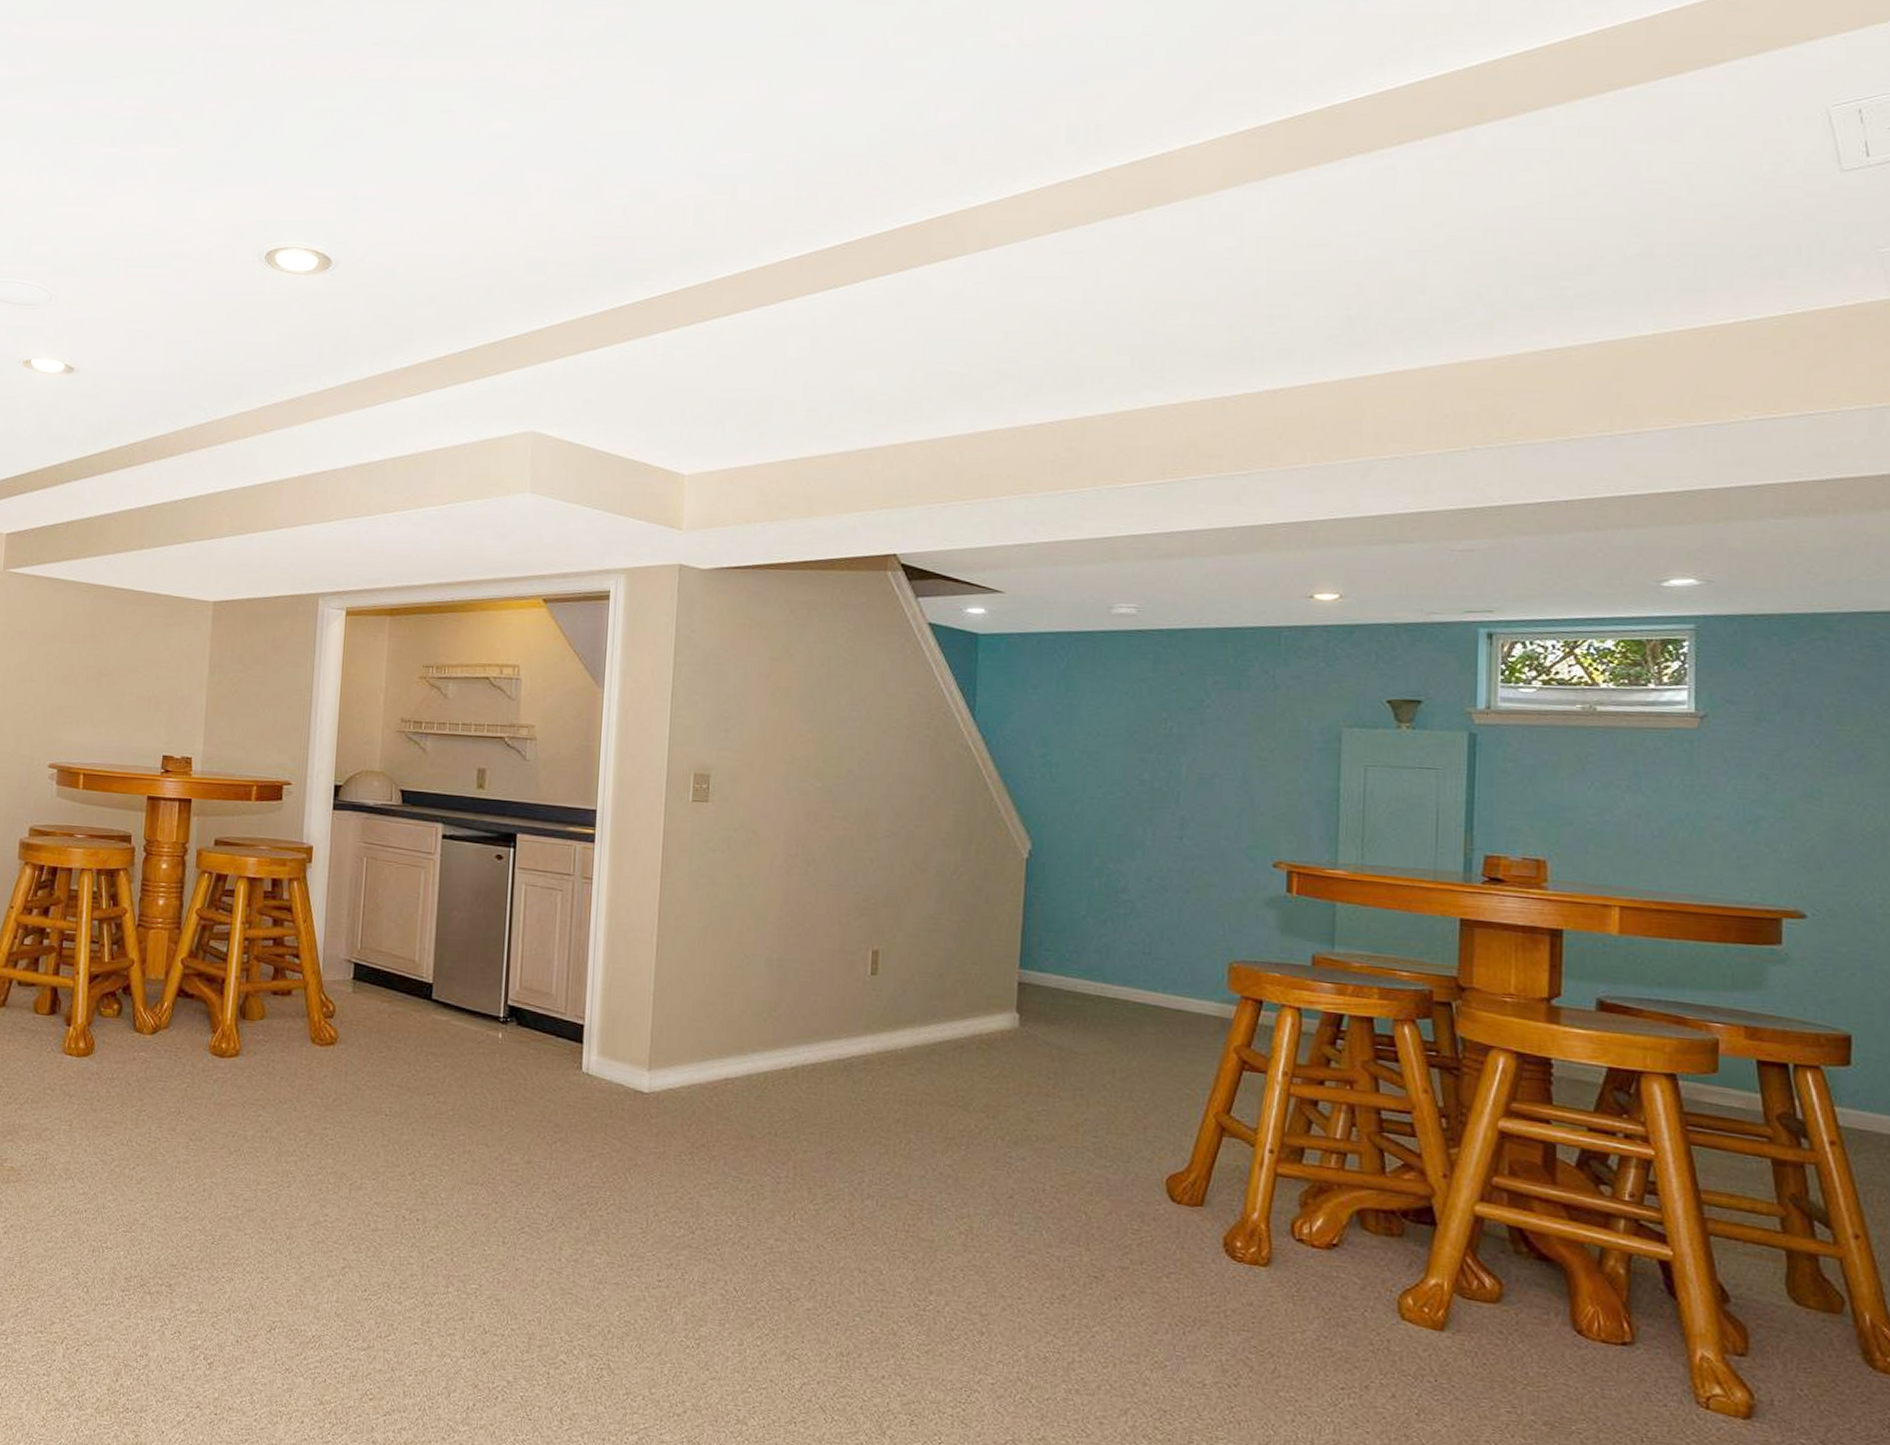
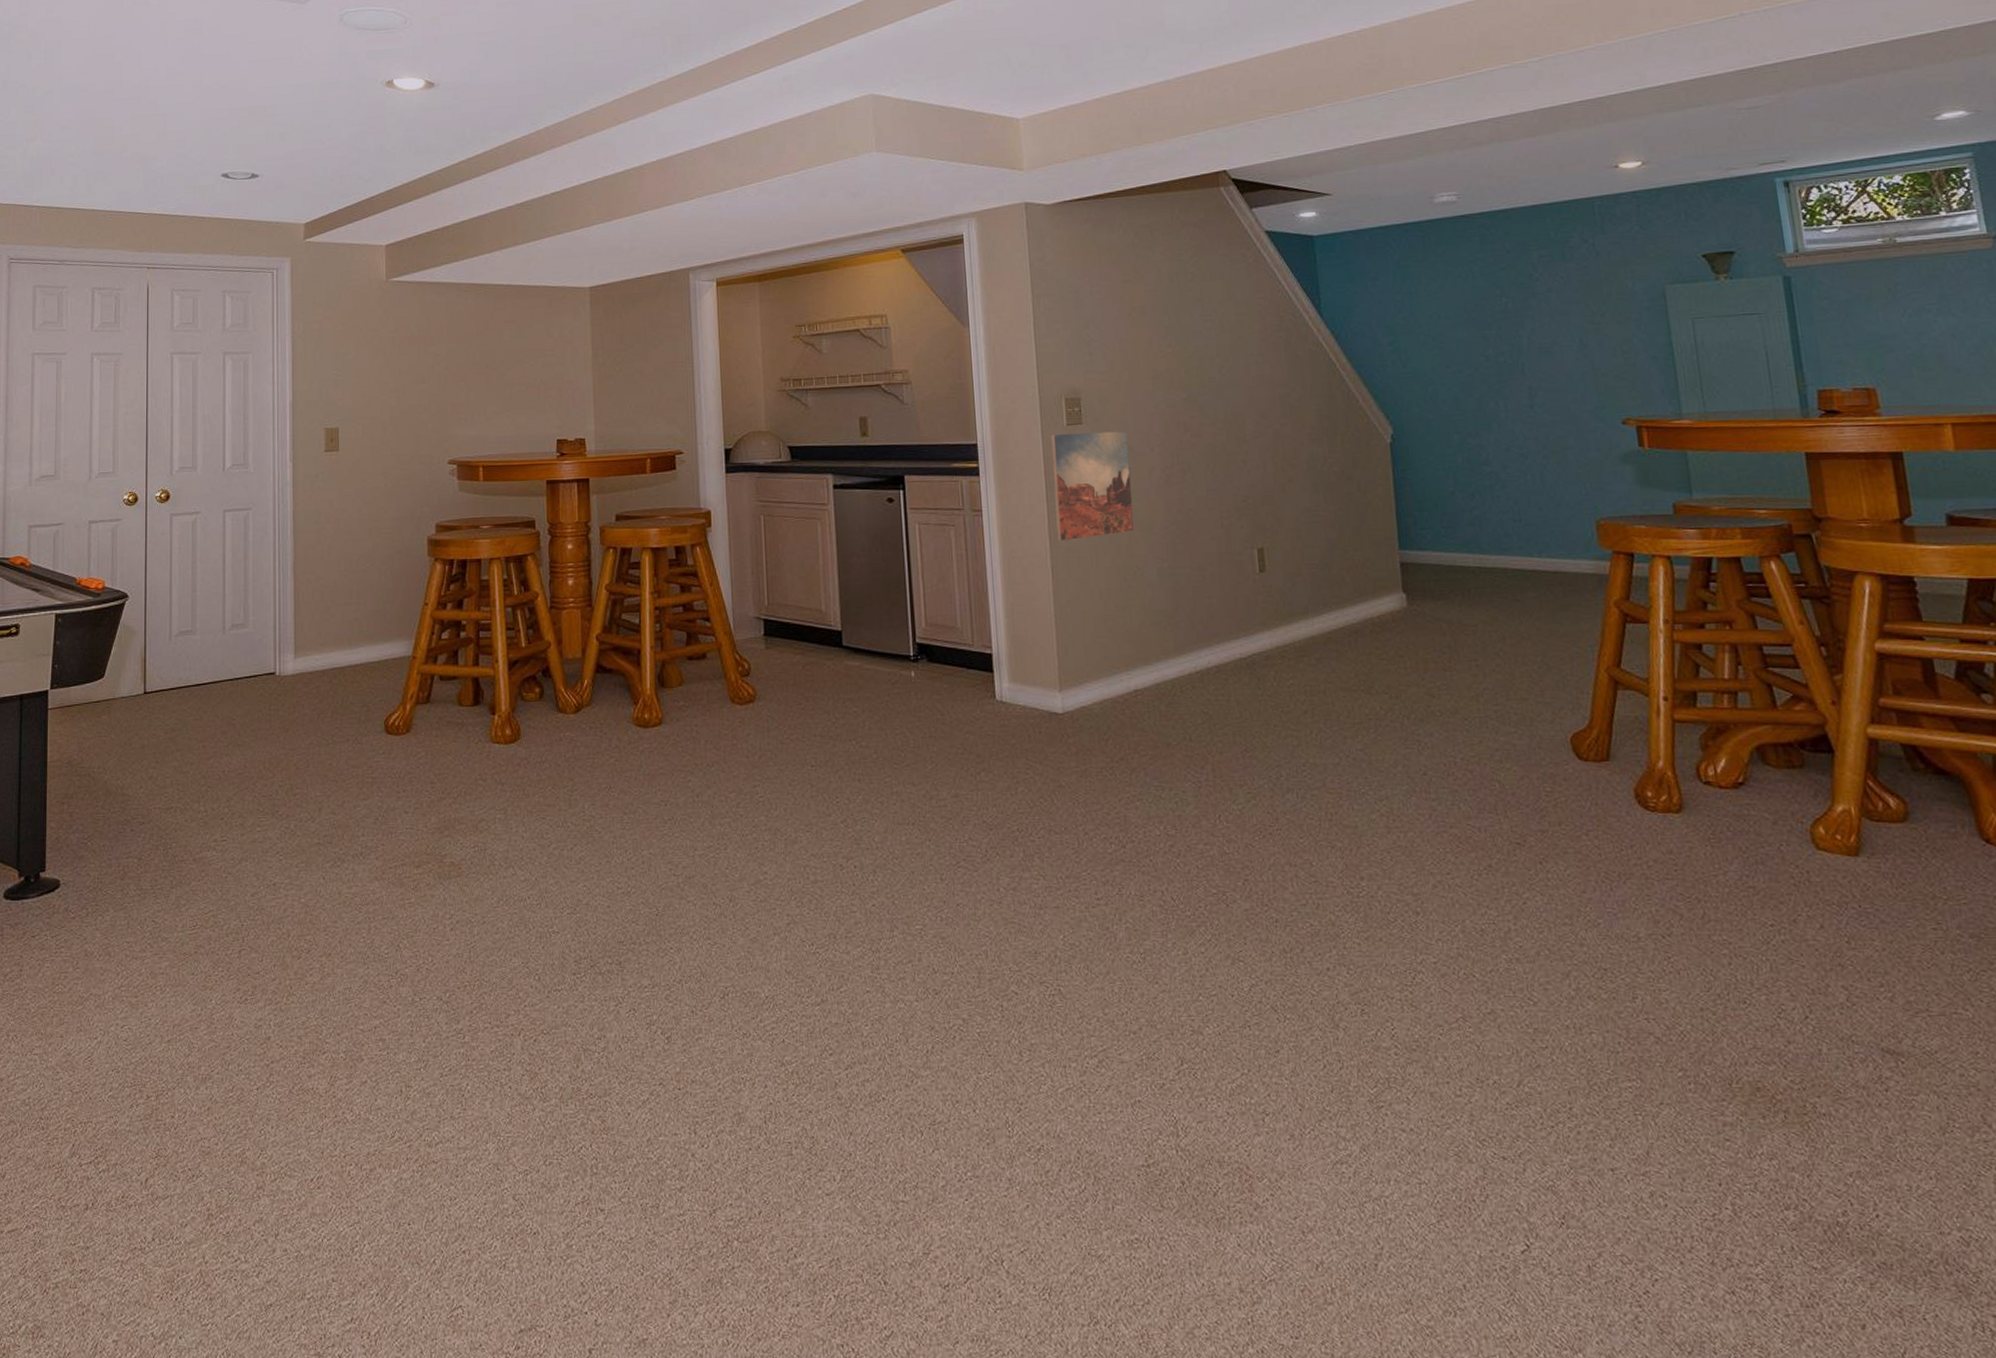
wall art: none [667,808,754,920] -> present [1050,431,1134,540]

